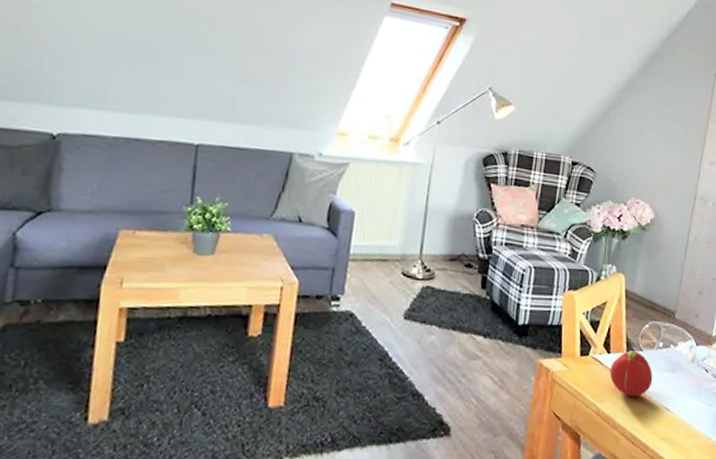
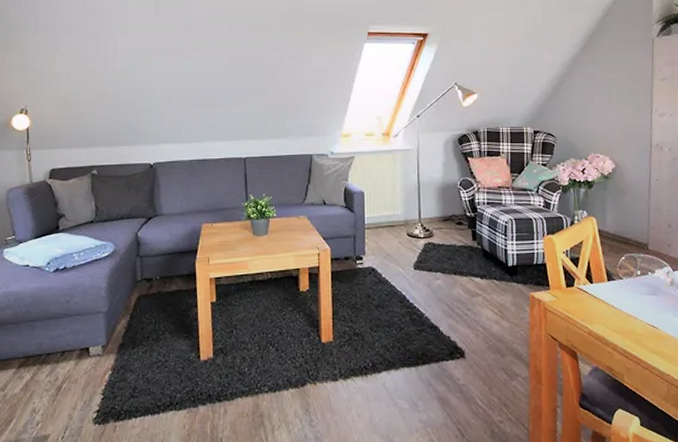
fruit: present [609,350,653,397] -> none [594,280,636,318]

